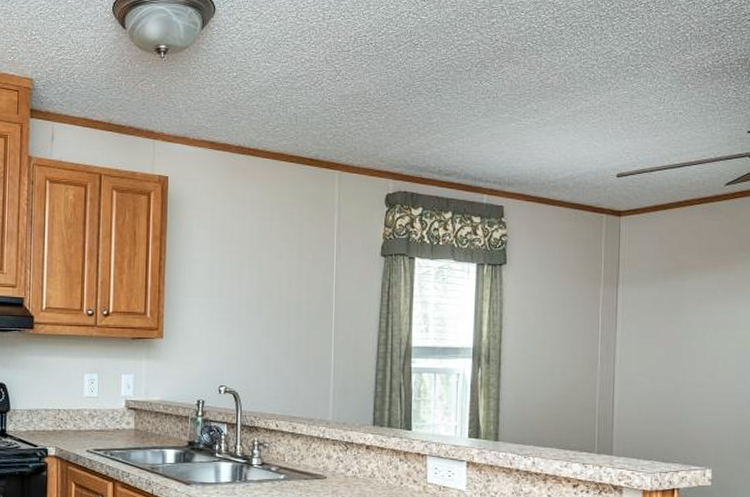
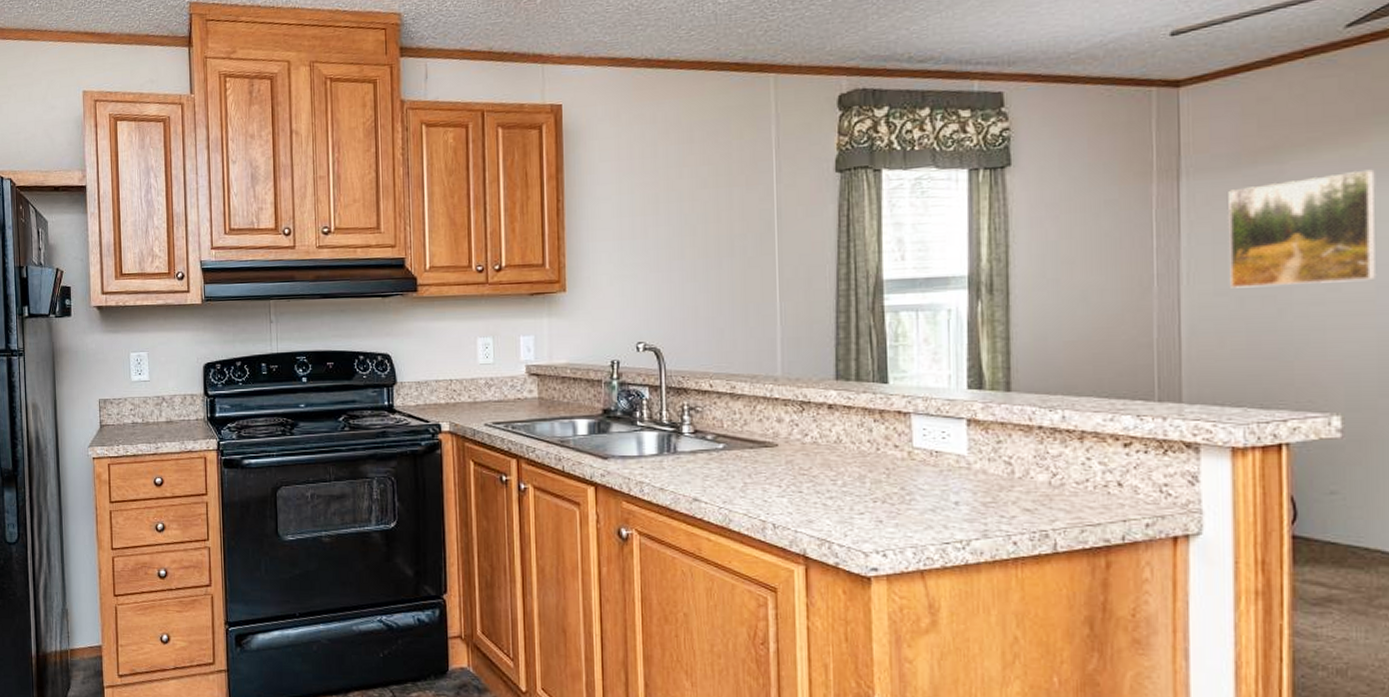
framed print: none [646,290,739,371] -> present [1227,169,1377,288]

